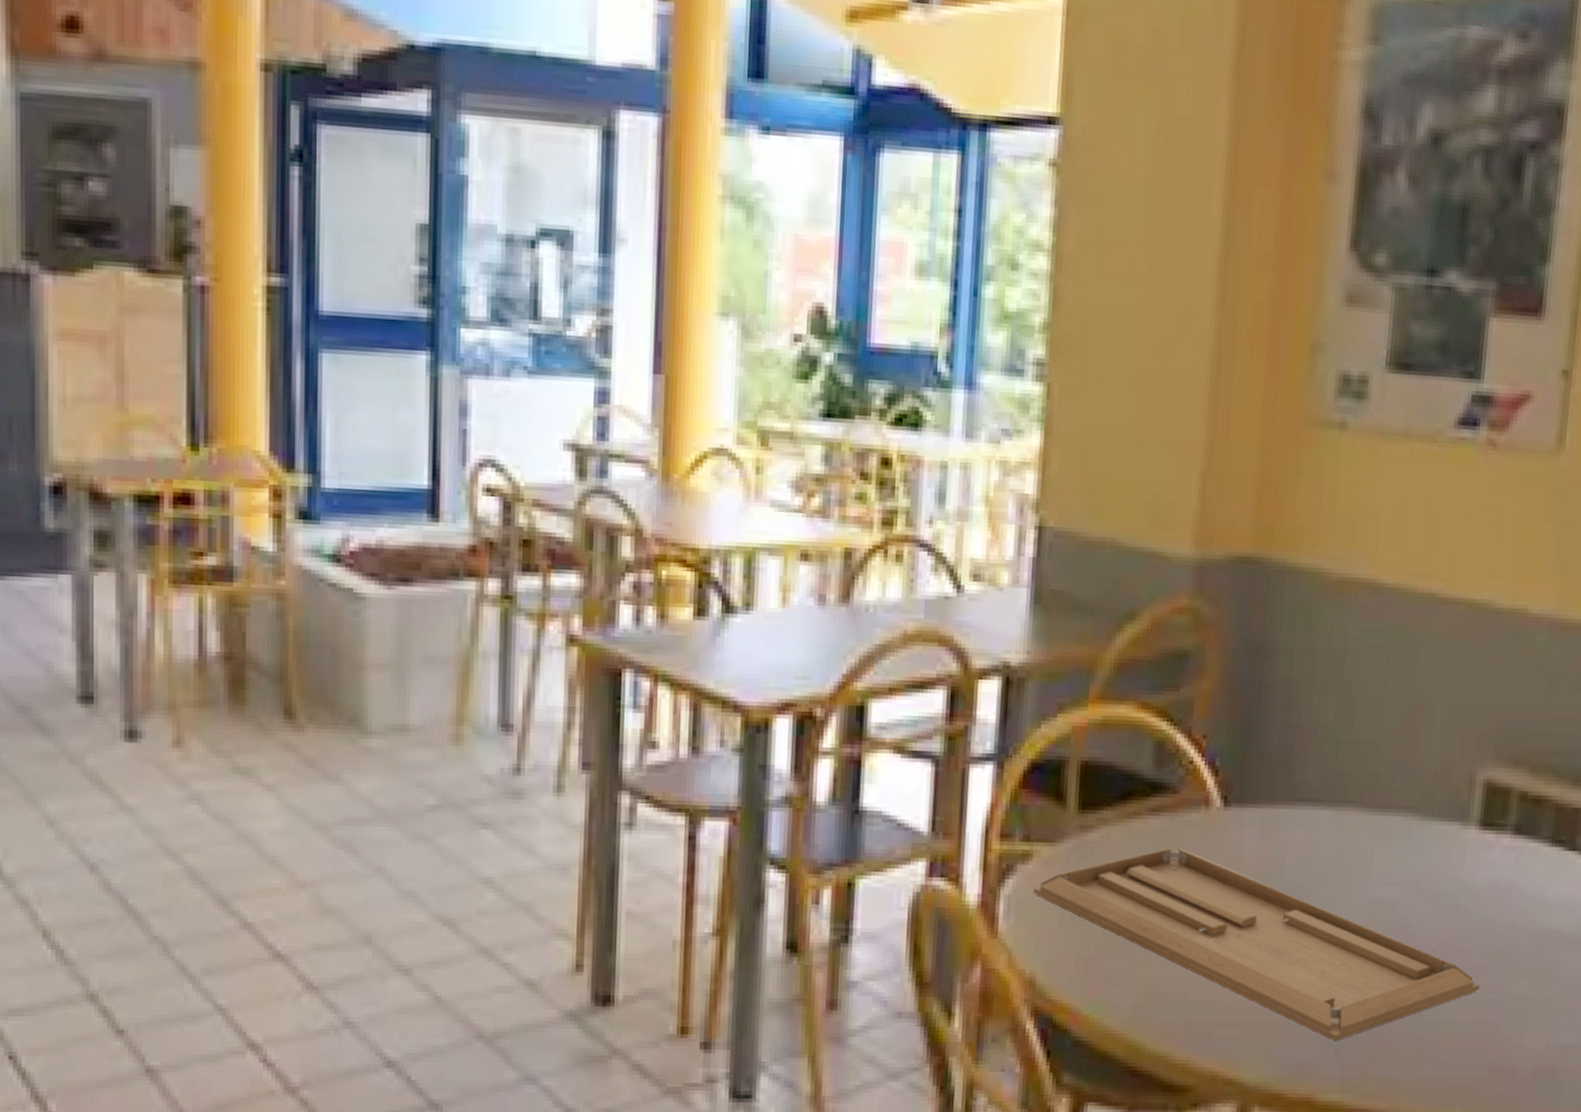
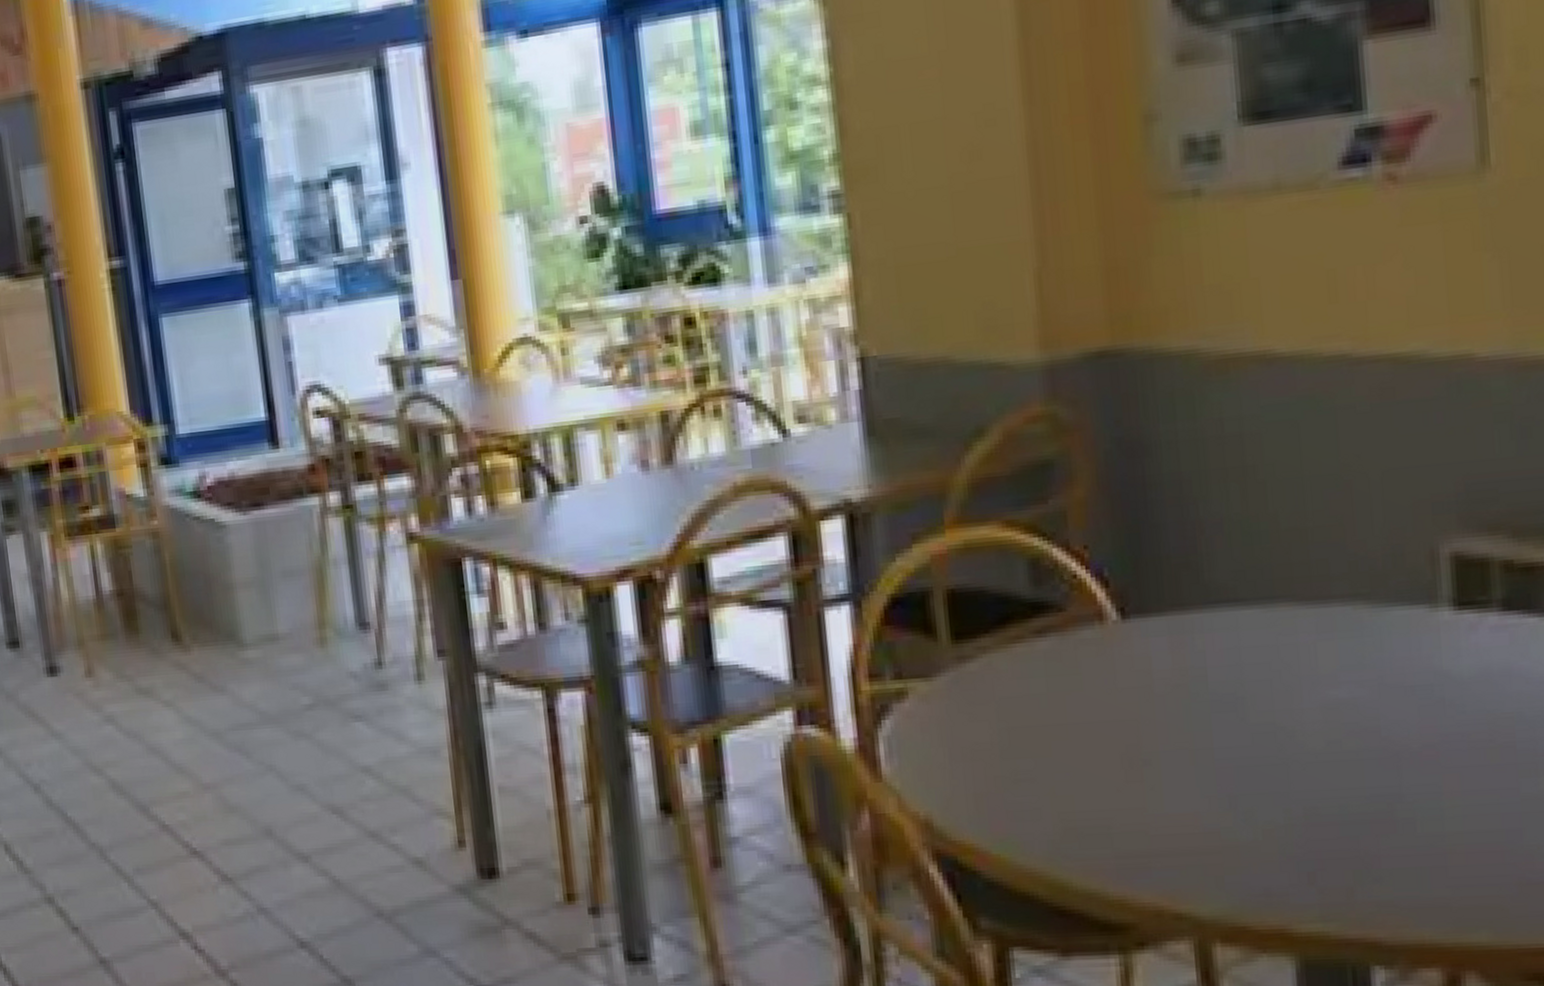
tray: present [1033,847,1480,1041] -> none [914,669,1489,864]

